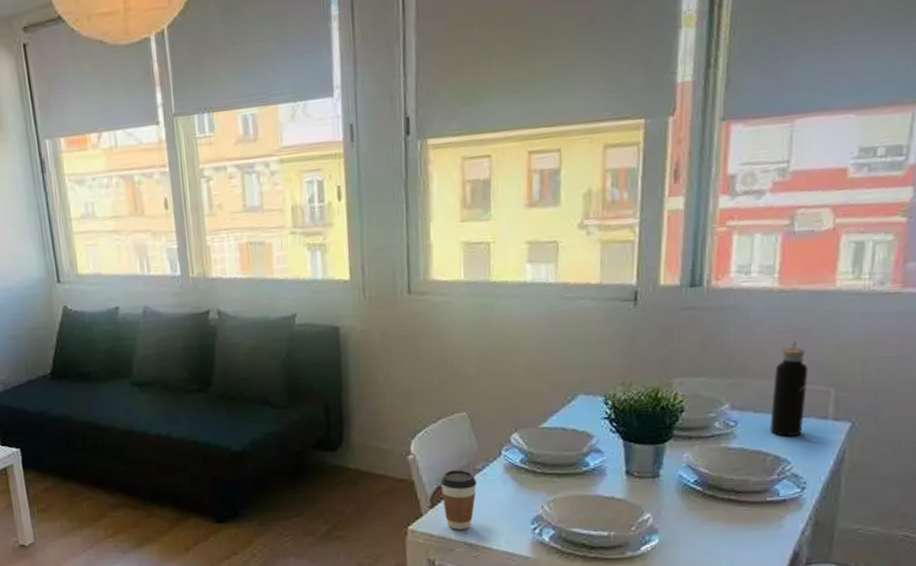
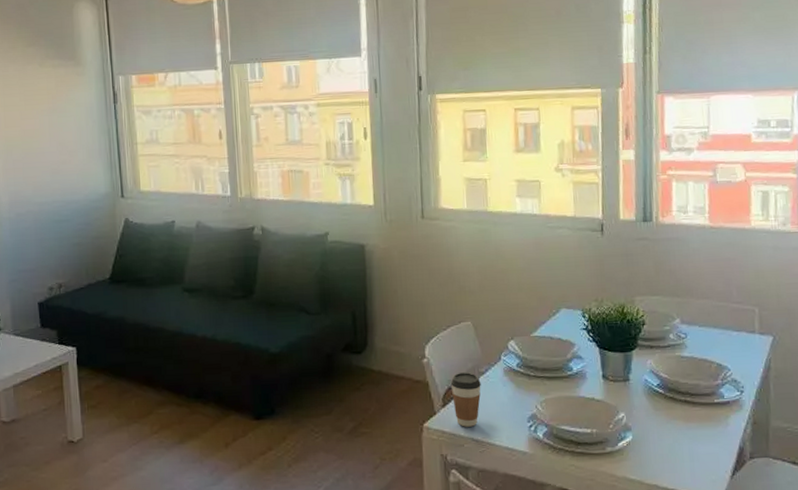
water bottle: present [770,340,808,436] -> none [712,268,737,347]

